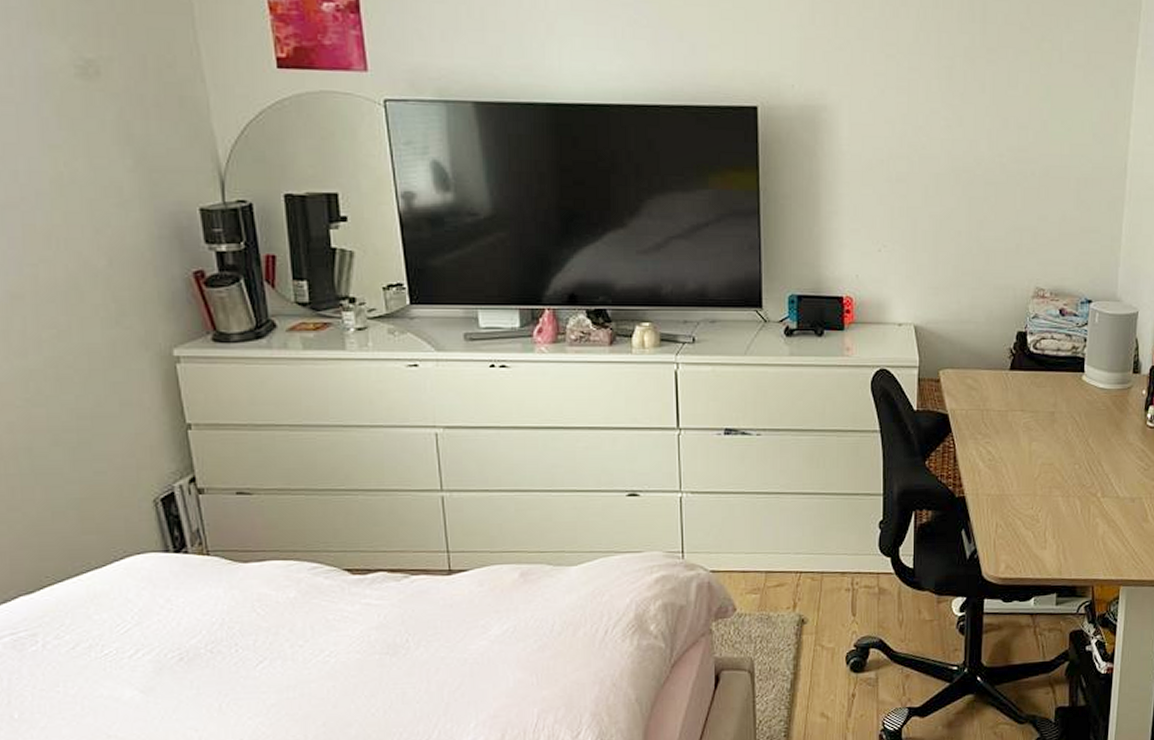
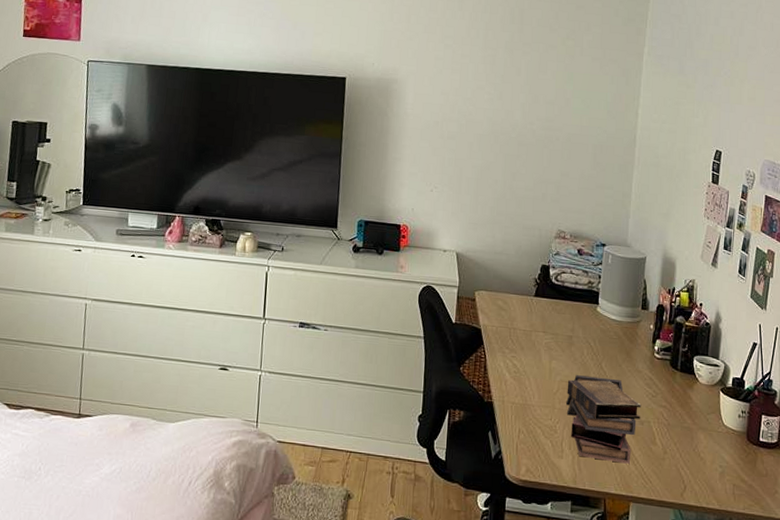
book: none [1049,455,1133,546] -> present [566,375,642,464]

